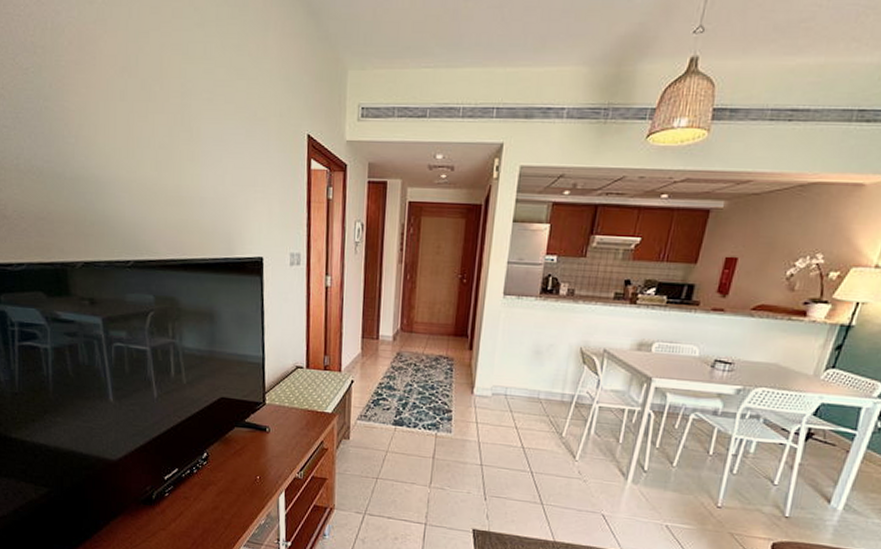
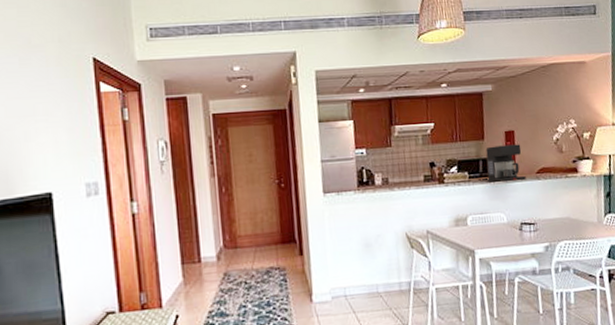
coffee maker: none [688,272,741,315] -> present [486,144,526,183]

